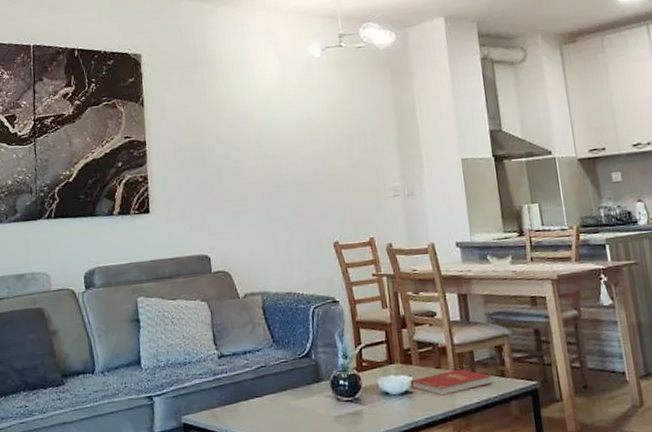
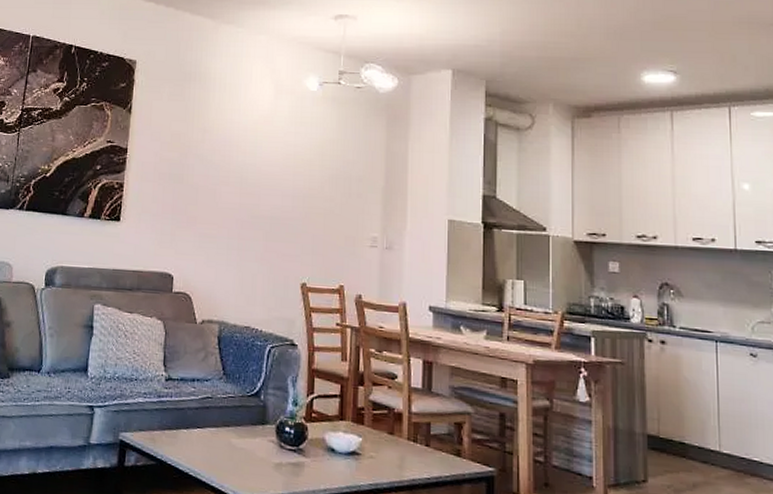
book: present [410,369,493,396] -> none [359,439,446,464]

